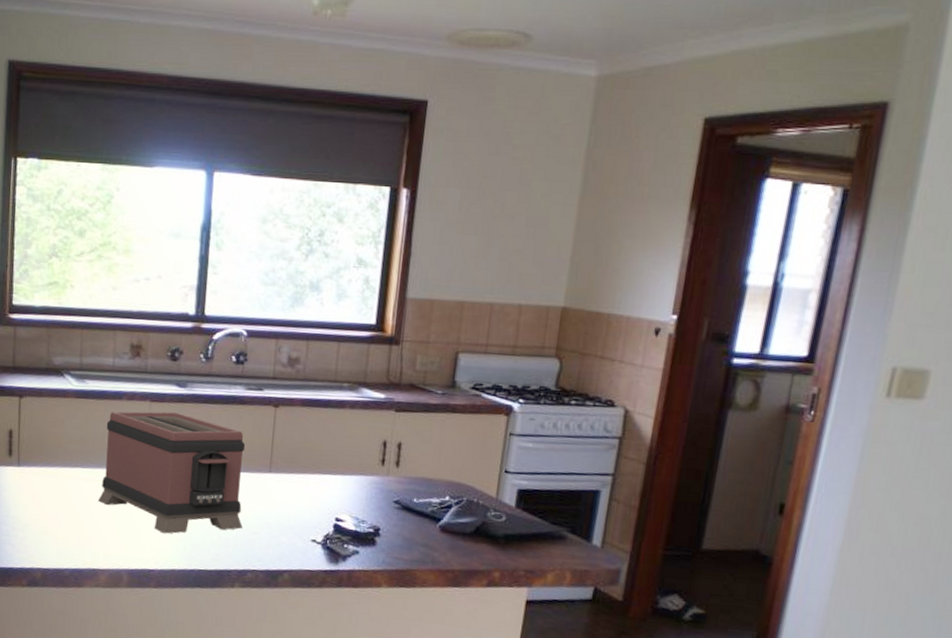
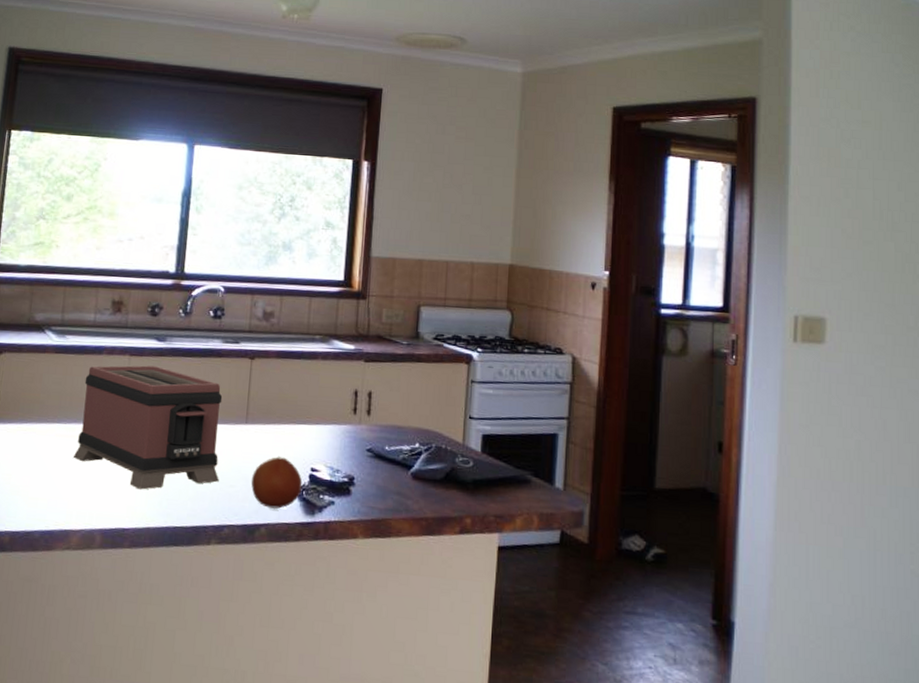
fruit: none [274,505,327,556] -> present [251,455,303,509]

